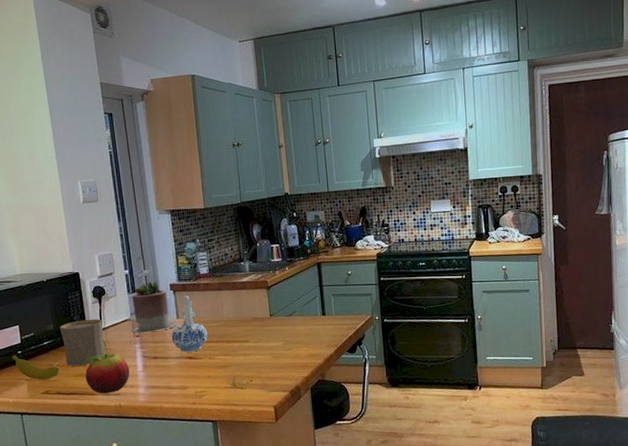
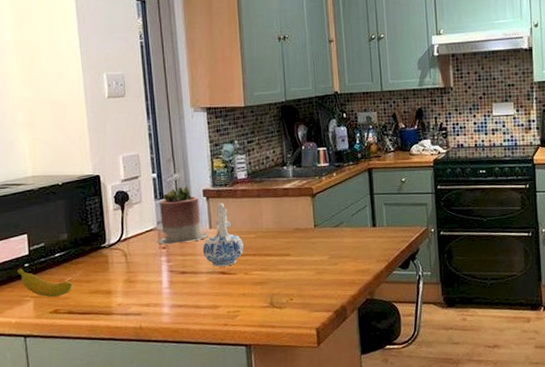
cup: present [59,319,105,366] -> none [74,228,126,282]
fruit: present [85,353,130,394] -> none [102,267,153,314]

